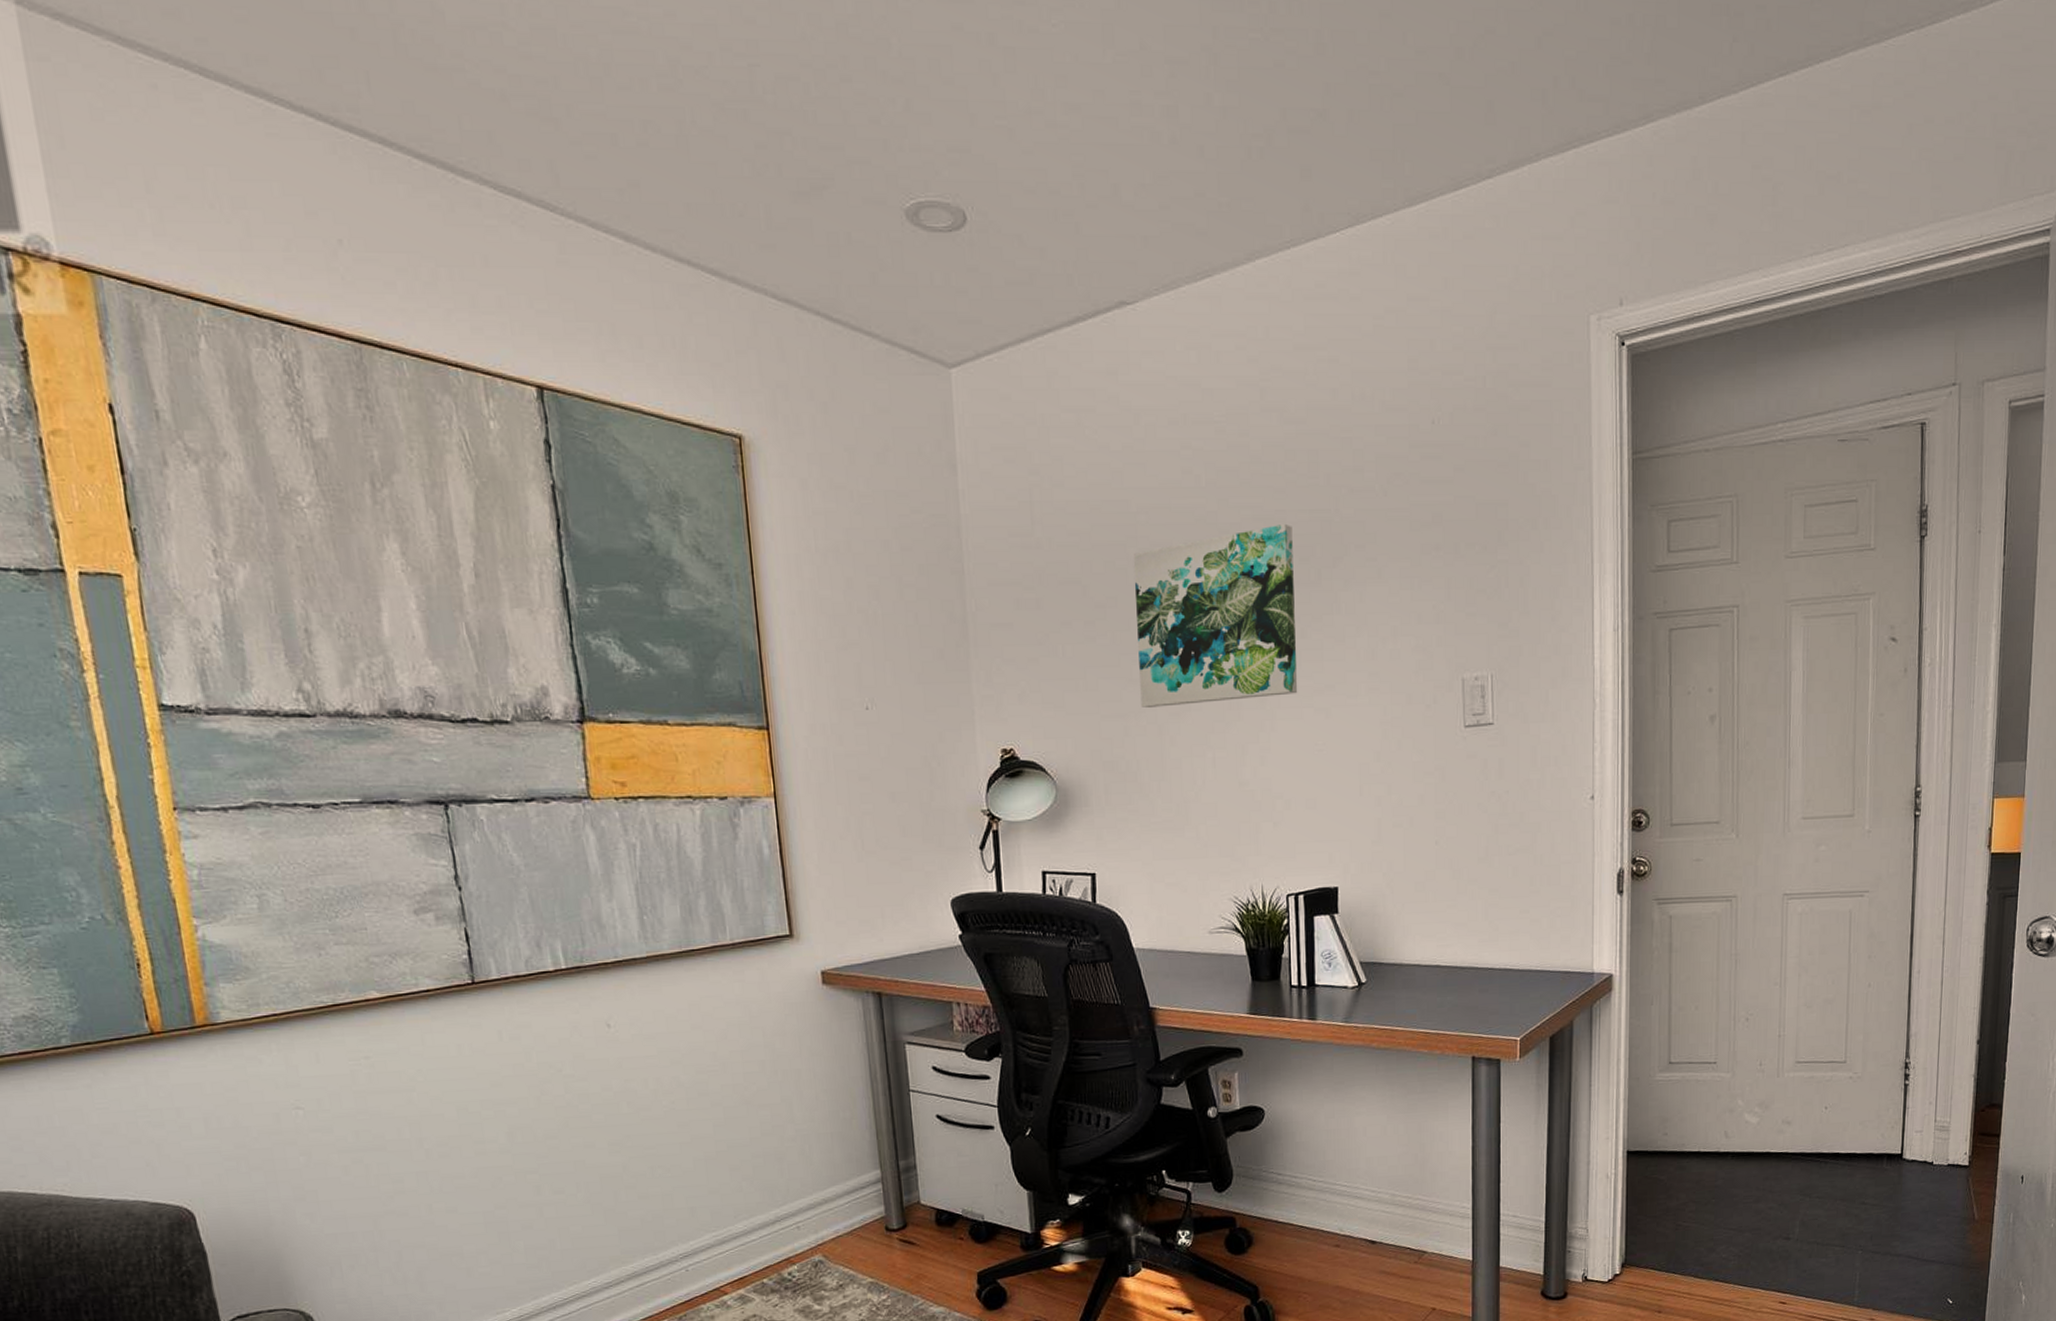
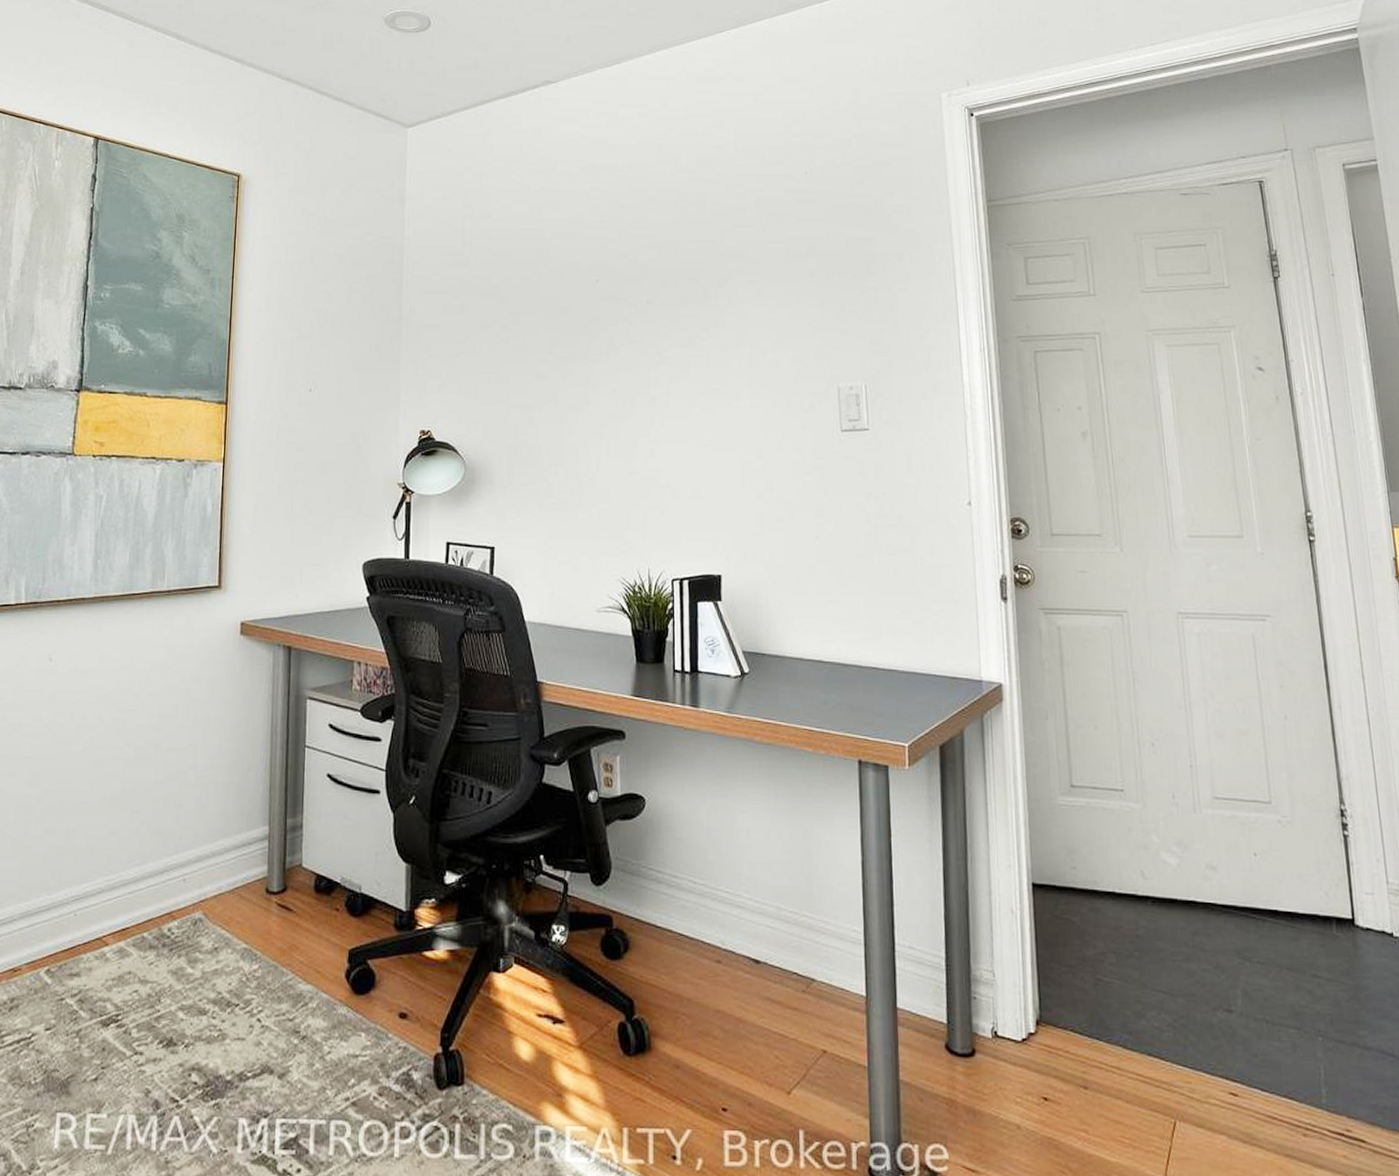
wall art: present [1133,523,1298,707] -> none [544,251,686,400]

